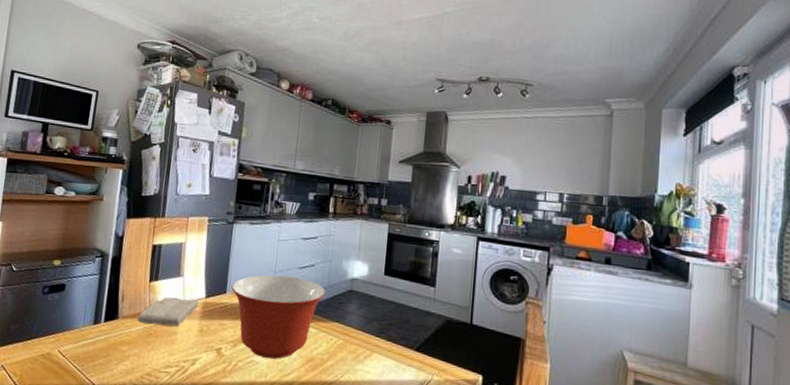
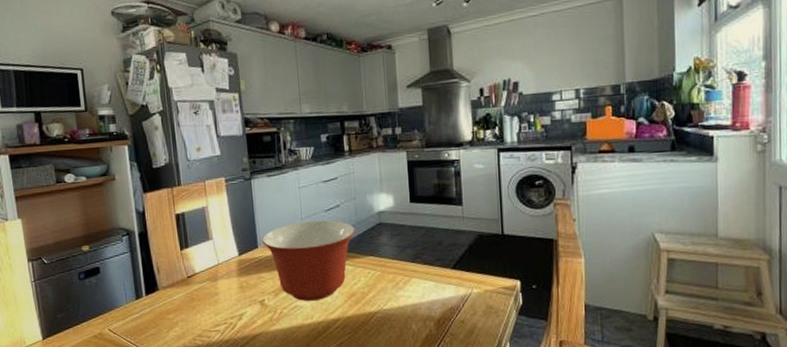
washcloth: present [137,297,199,327] -> none [177,259,233,291]

